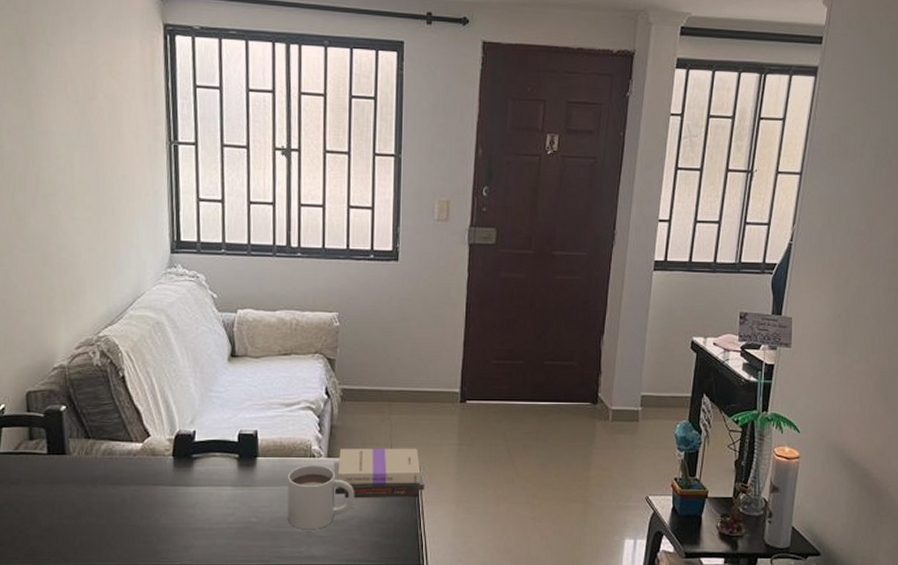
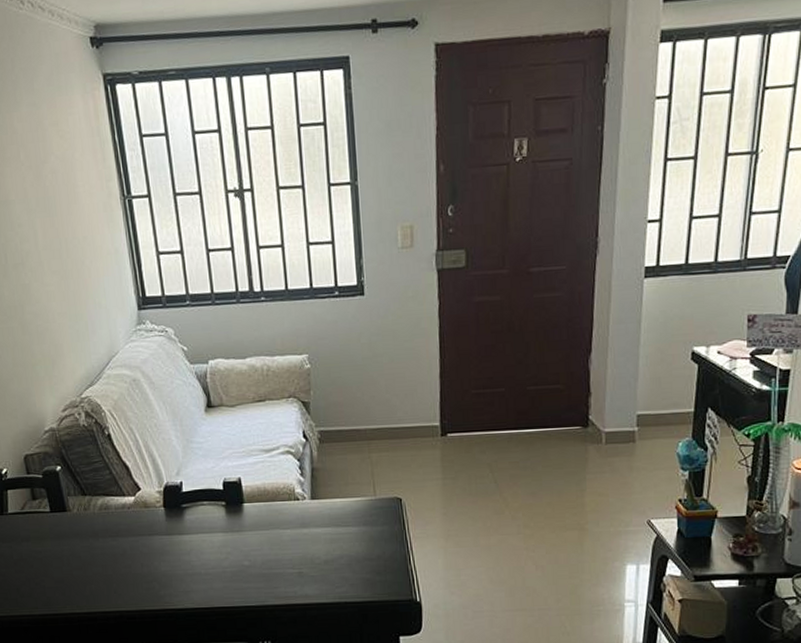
mug: present [287,464,355,530] -> none [275,507,343,571]
books: present [333,448,425,499] -> none [318,485,411,539]

